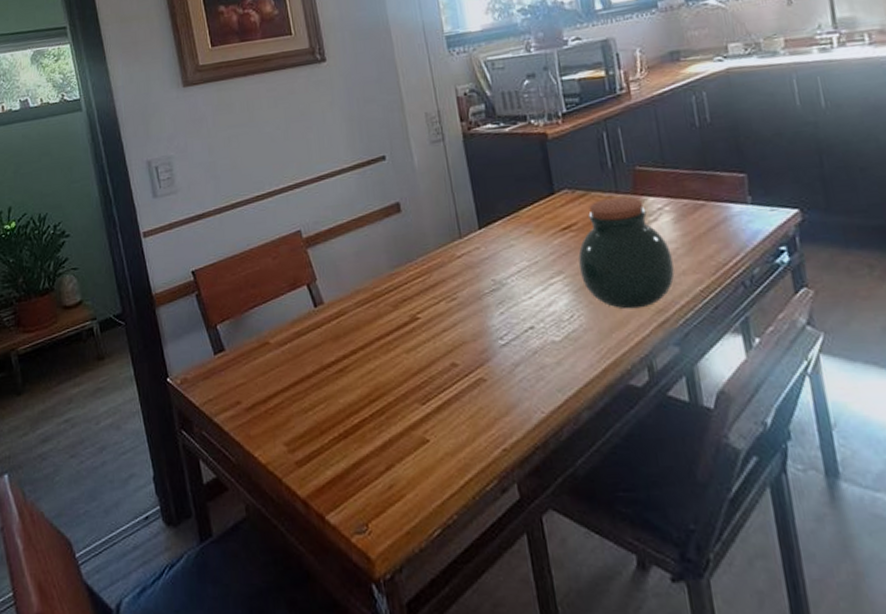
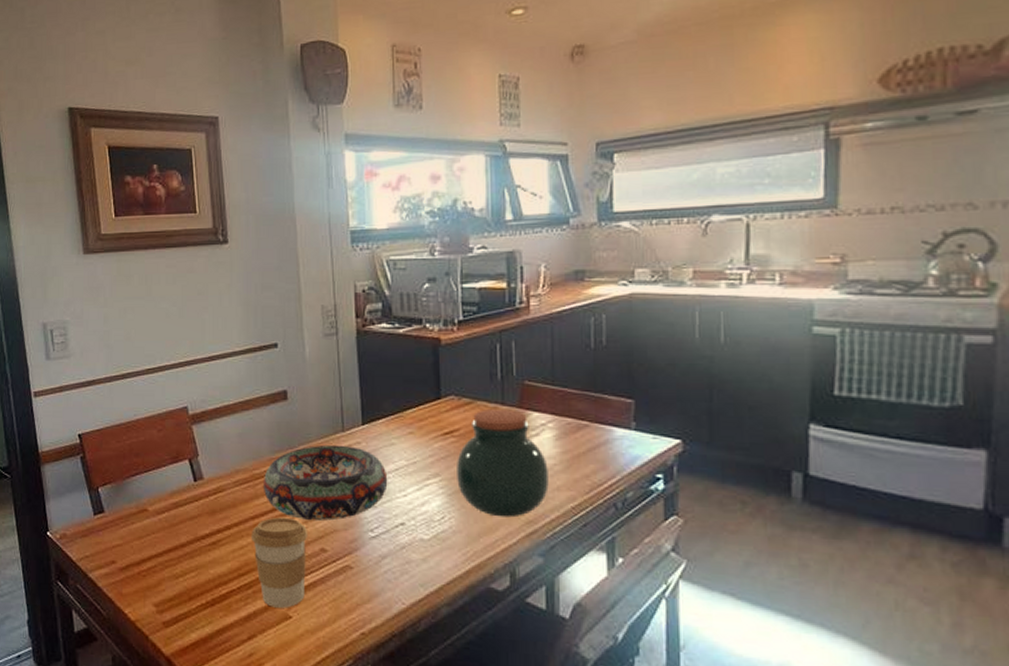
coffee cup: none [378,334,440,432] -> present [251,517,309,608]
decorative bowl: none [384,252,512,335] -> present [262,444,388,521]

